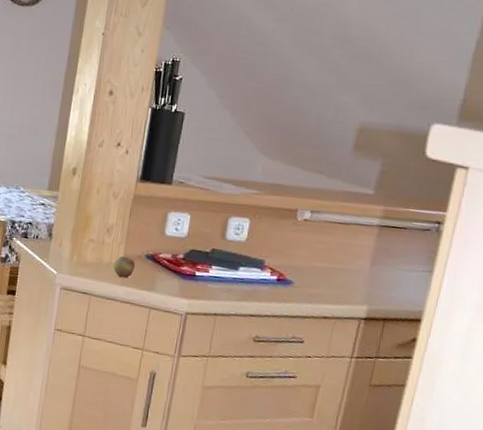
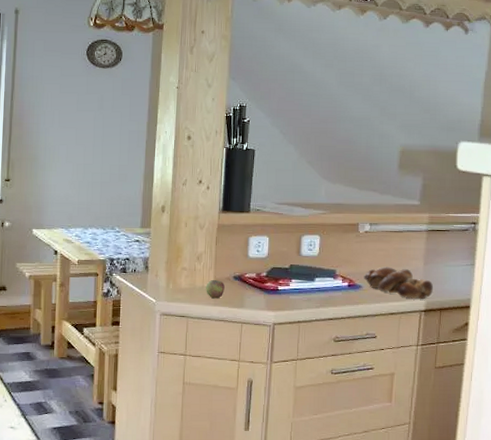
bread loaf: none [296,262,380,305] -> present [363,266,434,299]

